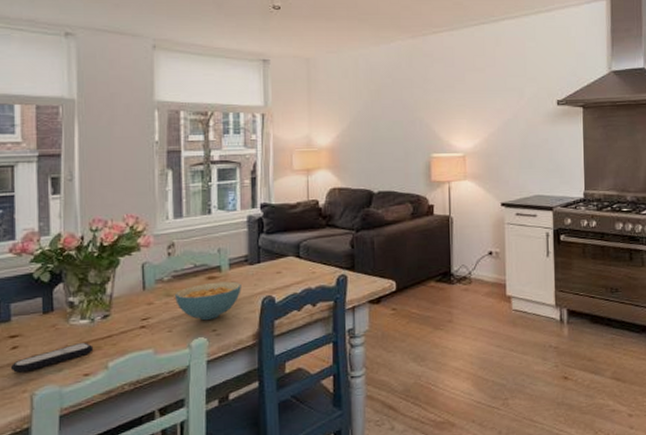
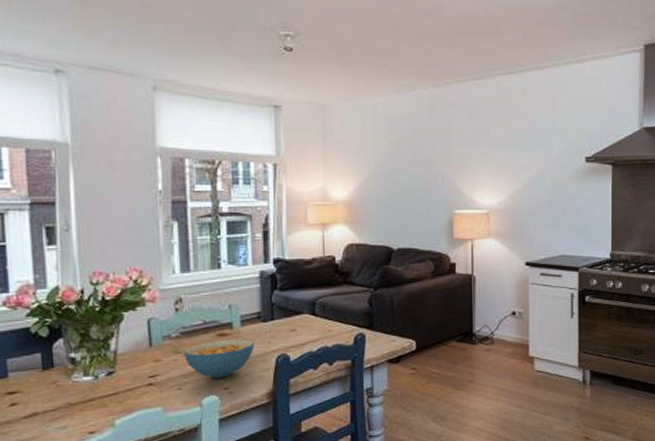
remote control: present [10,343,94,373] -> none [9,400,99,430]

